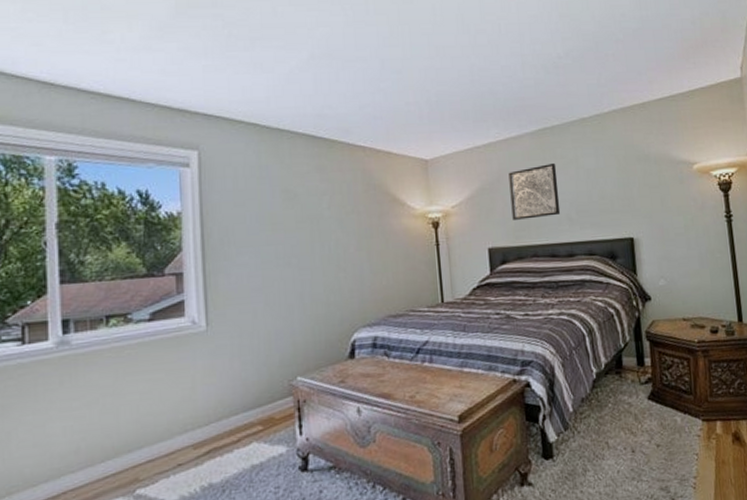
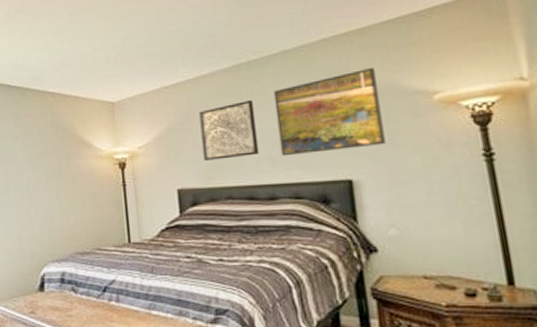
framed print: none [573,138,659,217] -> present [273,67,386,157]

